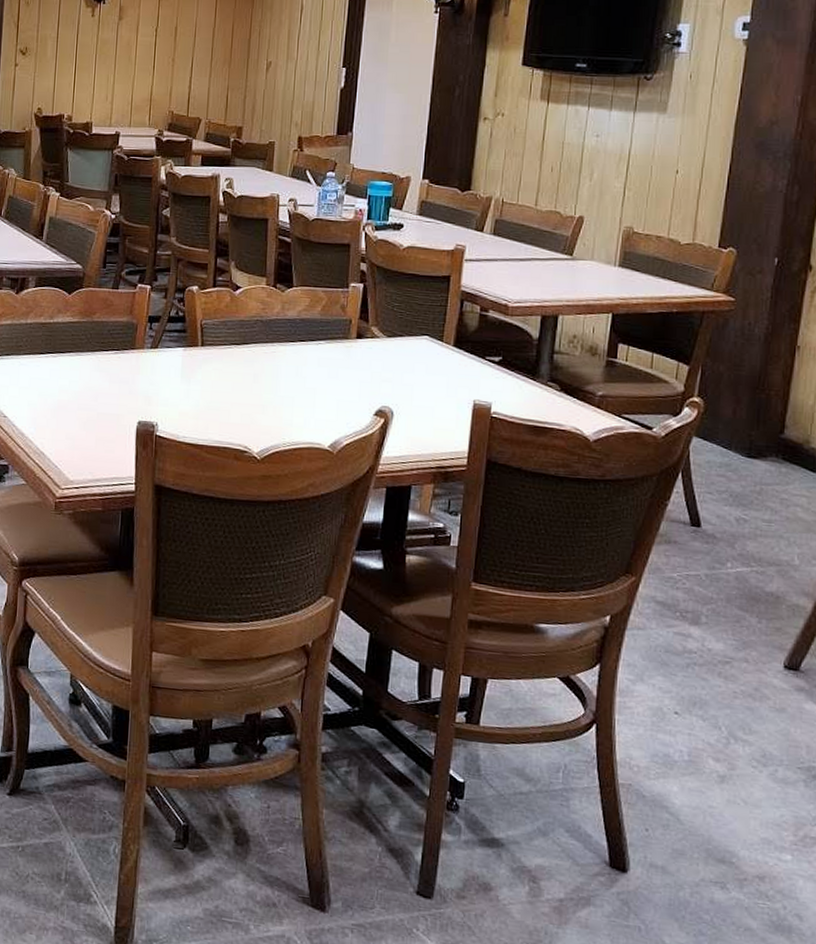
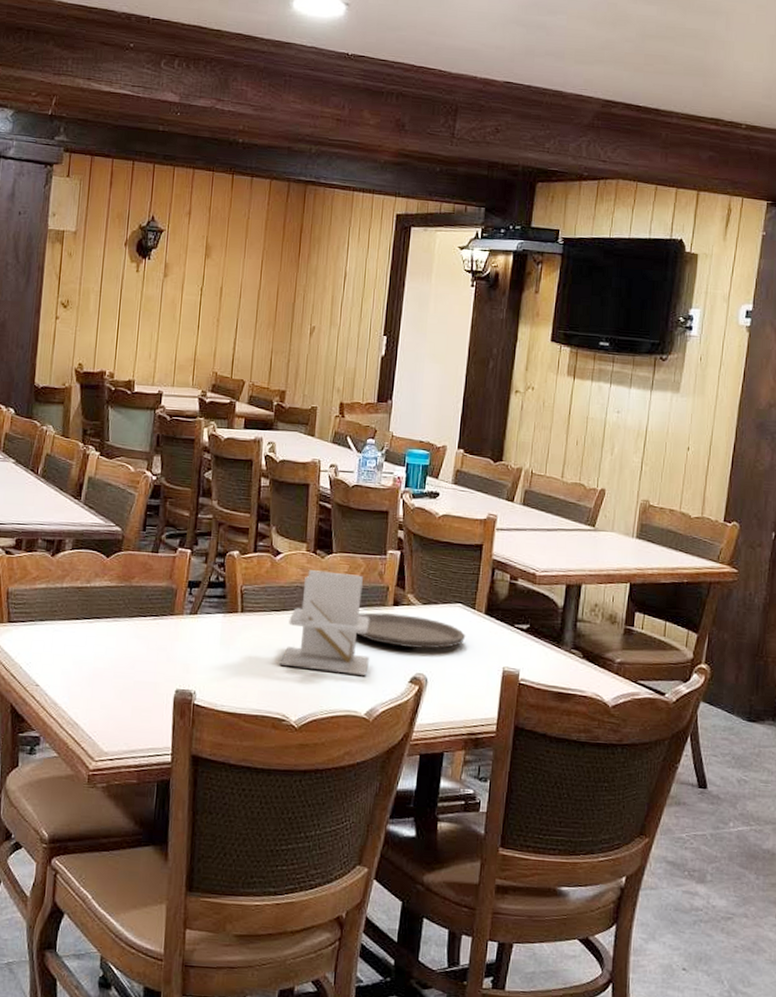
napkin holder: none [240,304,332,408] -> present [279,570,369,676]
plate: none [319,345,434,382] -> present [356,612,466,649]

